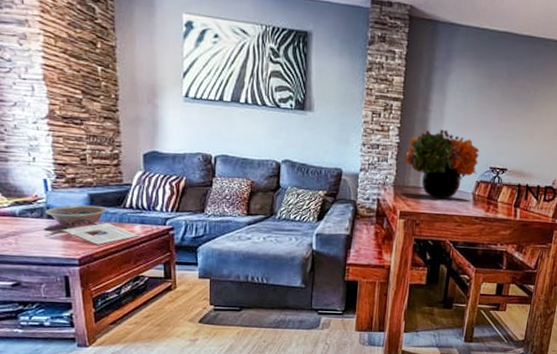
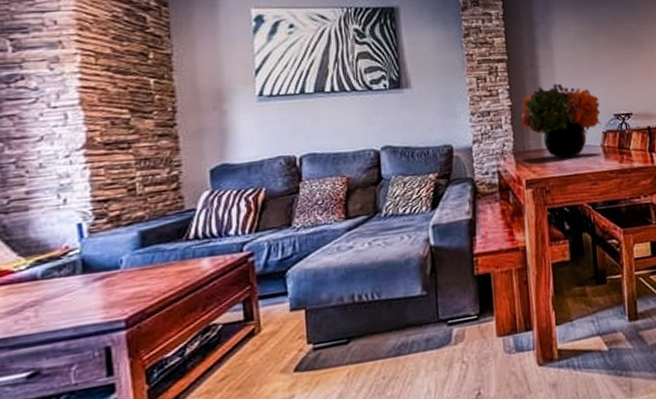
magazine: present [44,223,139,246] -> none [76,263,208,301]
decorative bowl: present [46,204,108,230] -> none [79,243,165,283]

